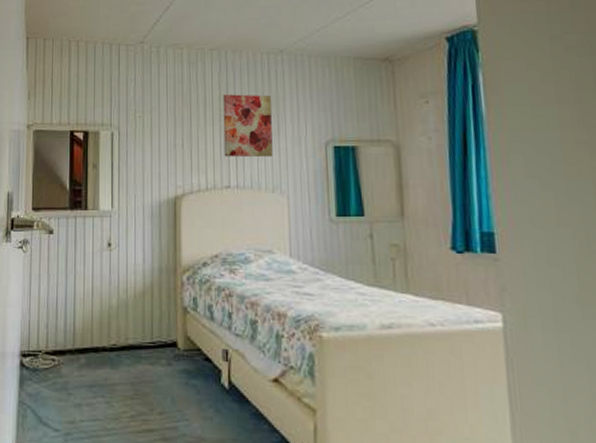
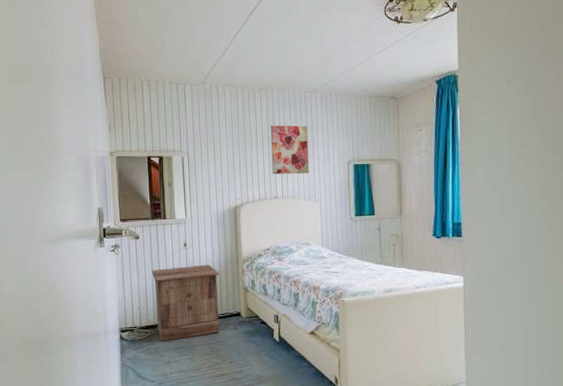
nightstand: none [66,272,151,375] -> present [152,264,220,342]

